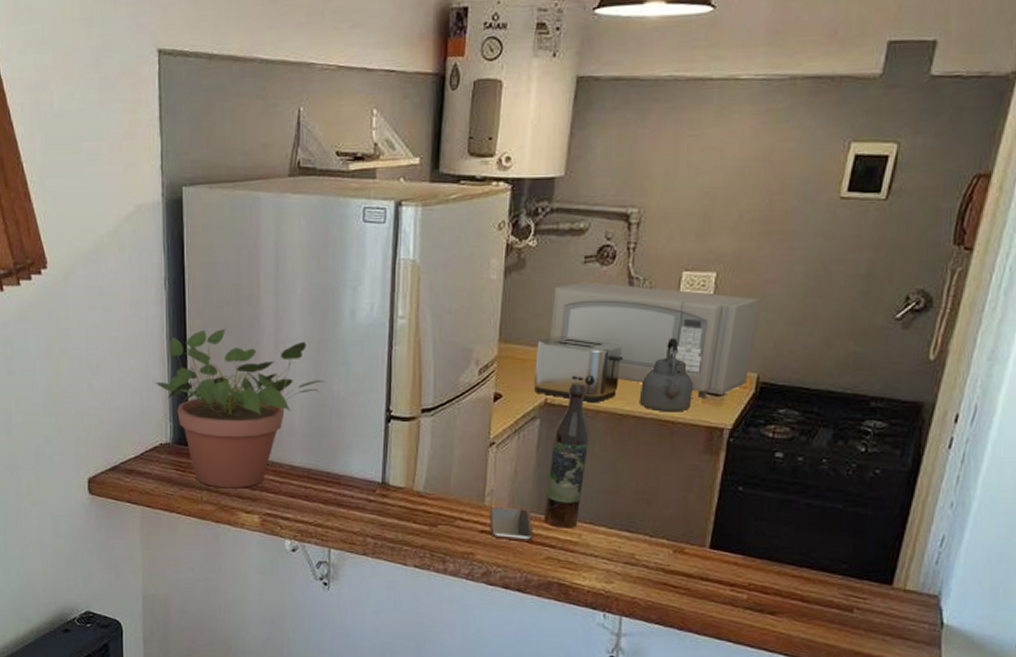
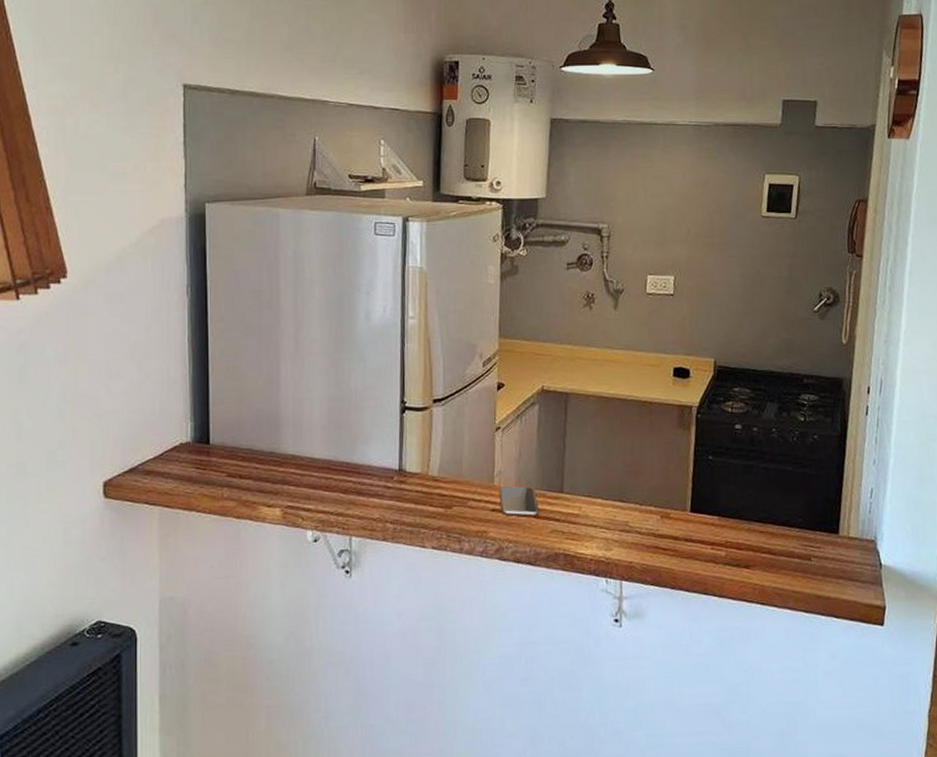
potted plant: present [154,328,325,489] -> none [175,330,343,484]
toaster: present [533,335,624,403] -> none [531,330,606,389]
wine bottle: present [543,383,590,529] -> none [547,371,582,503]
microwave: present [551,281,761,398] -> none [543,284,711,381]
kettle: present [639,337,693,412] -> none [621,330,664,394]

